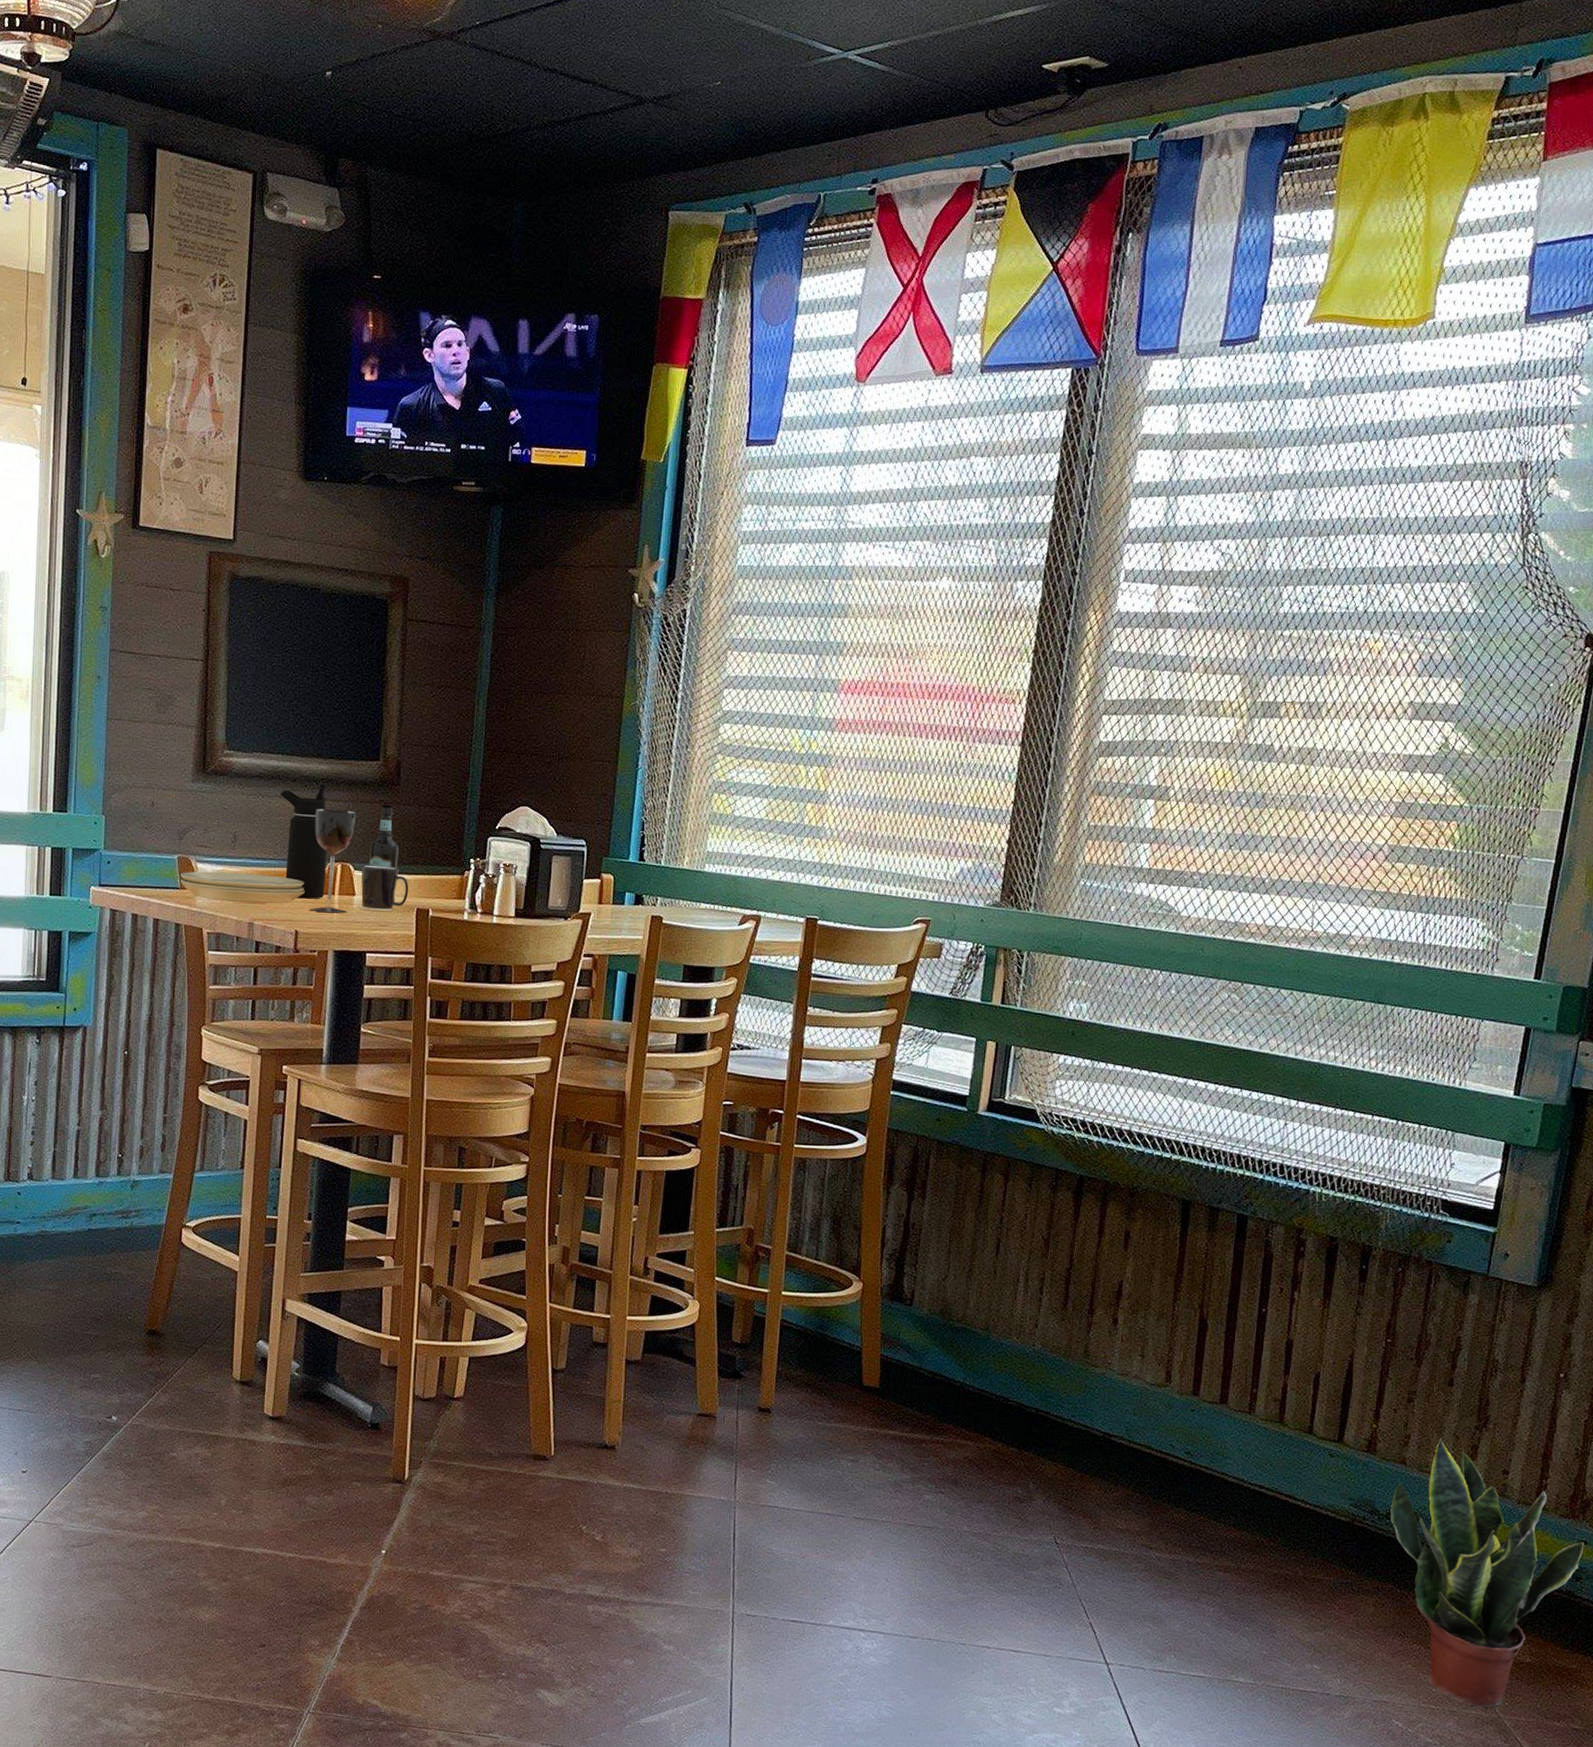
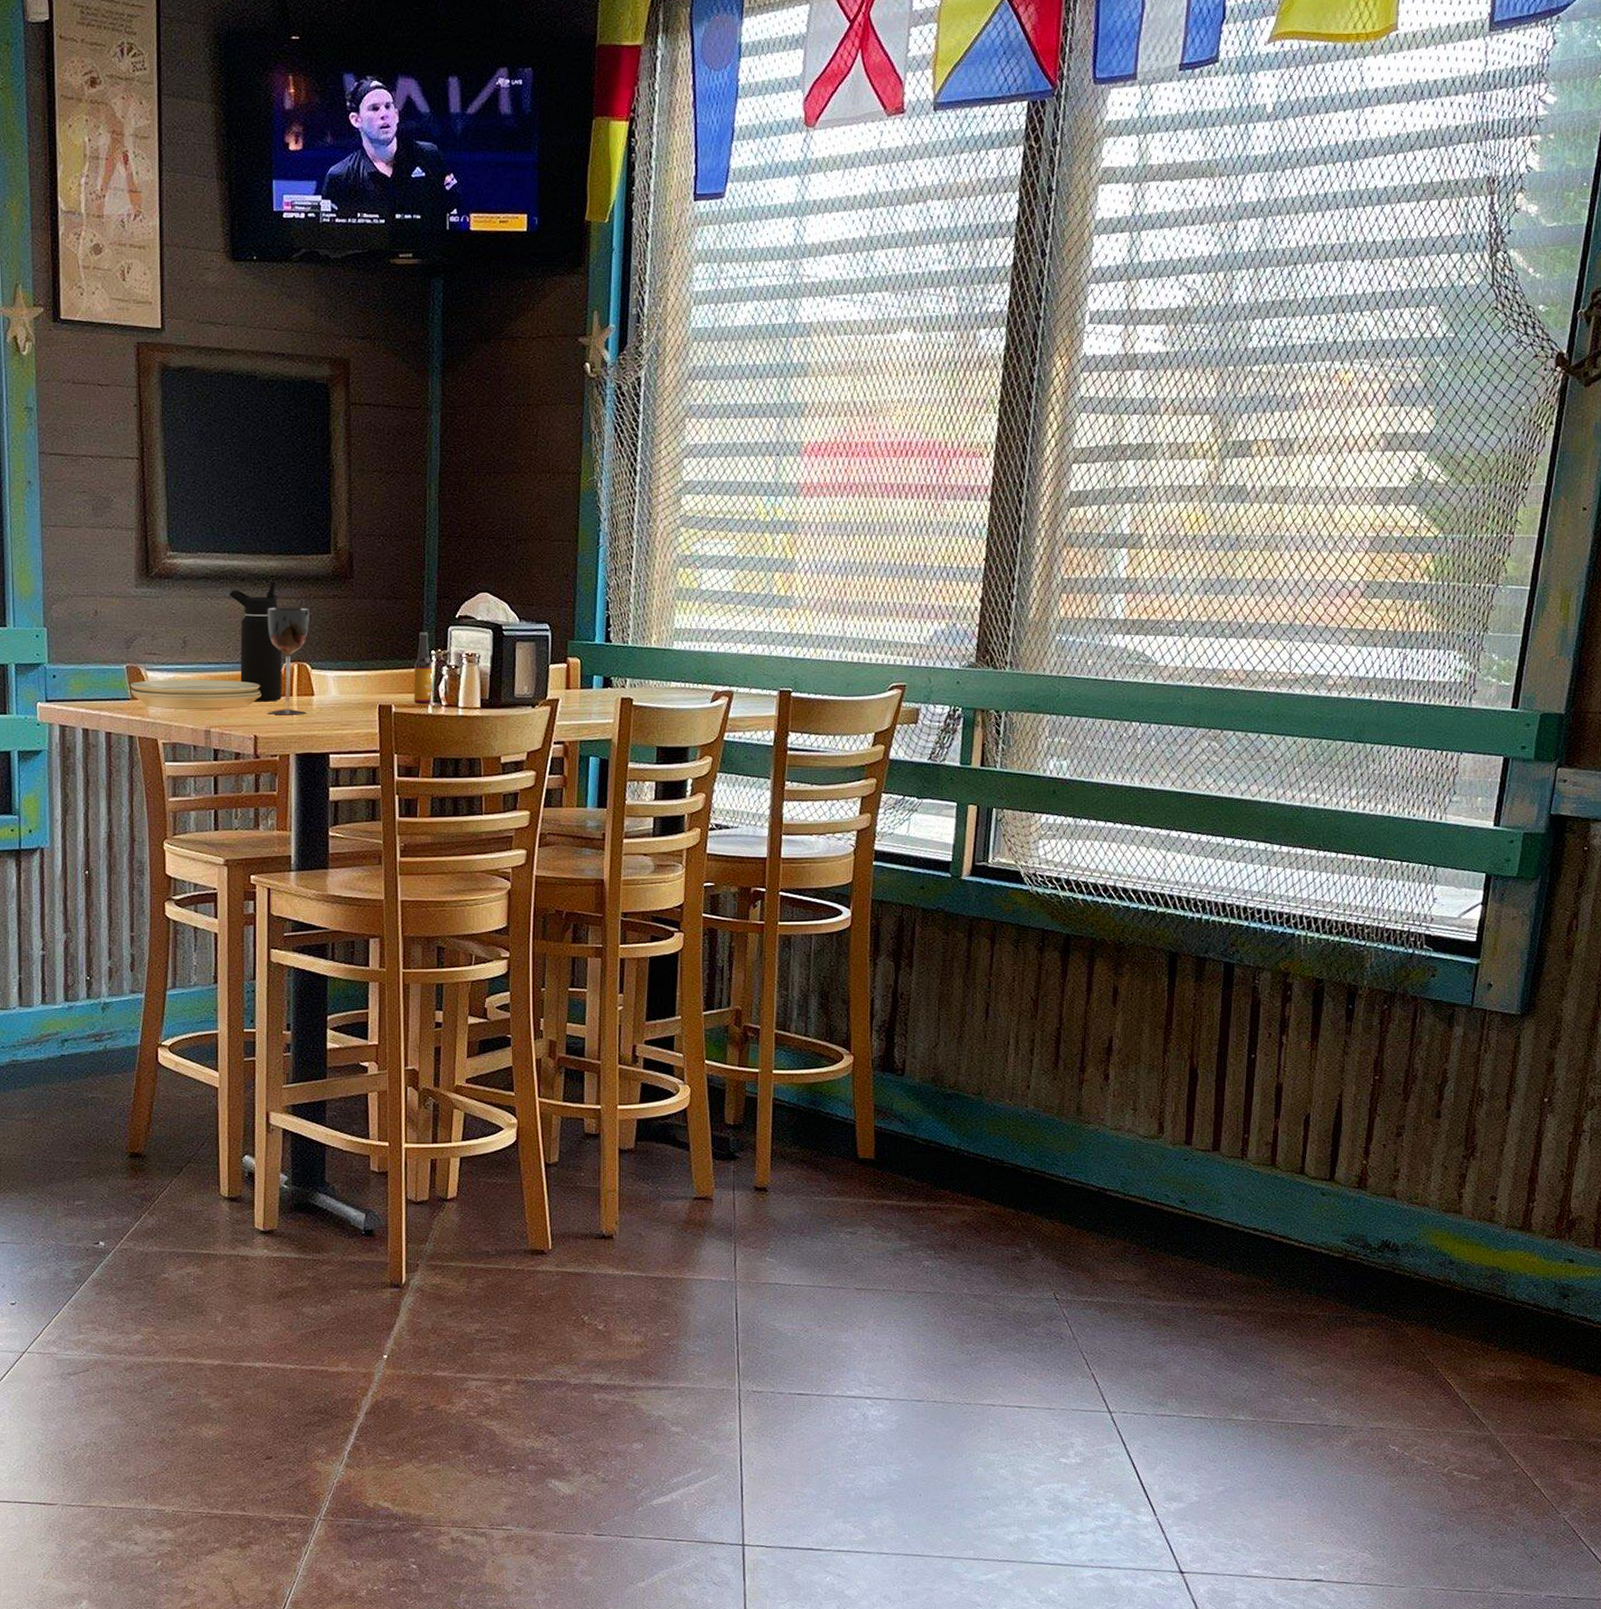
mug: present [361,865,409,912] -> none [318,662,370,711]
root beer: present [369,804,399,902] -> none [326,599,356,700]
beer bottle: none [451,841,471,911] -> present [414,632,433,705]
potted plant: present [1390,1439,1585,1707] -> none [1382,1170,1571,1426]

